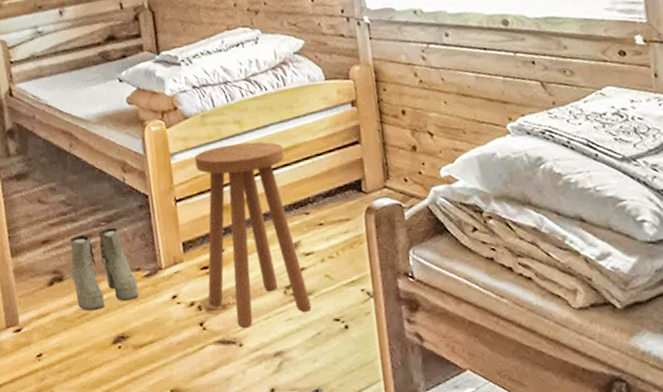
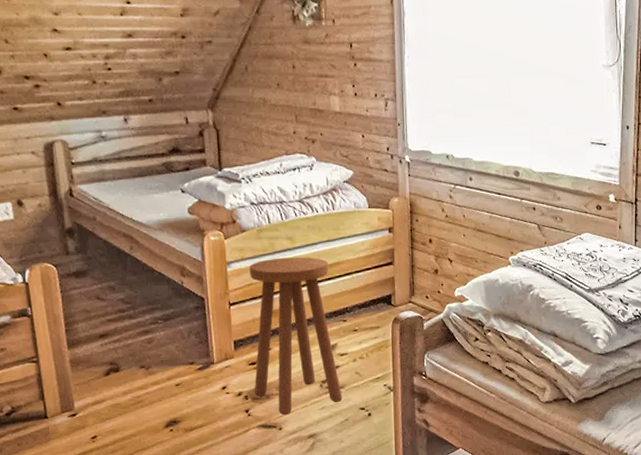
boots: present [69,227,139,311] -> none [127,325,191,399]

